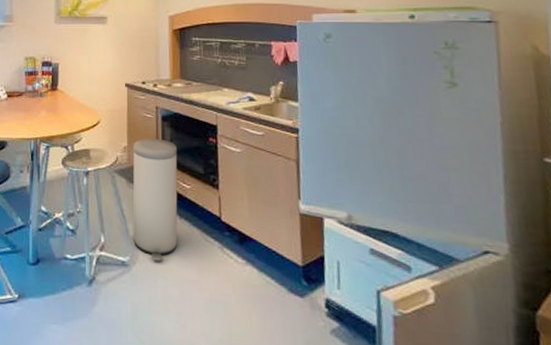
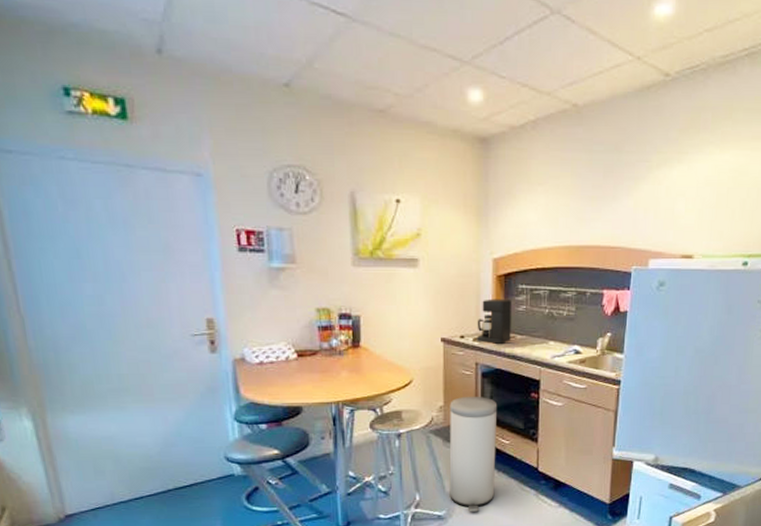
coffee maker: none [156,49,187,90] -> present [477,299,511,344]

